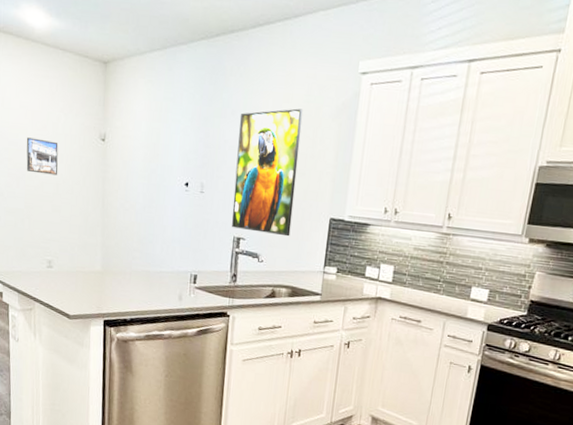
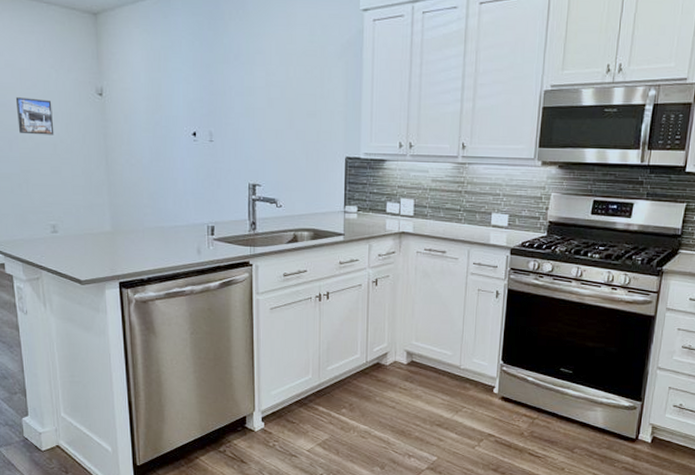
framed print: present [231,108,304,237] -> none [243,49,308,179]

